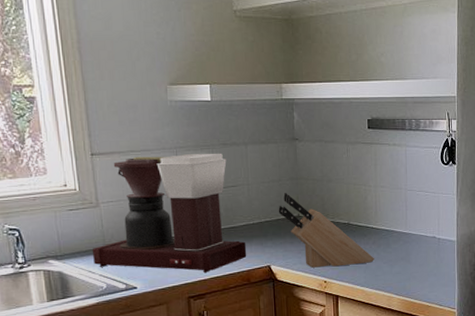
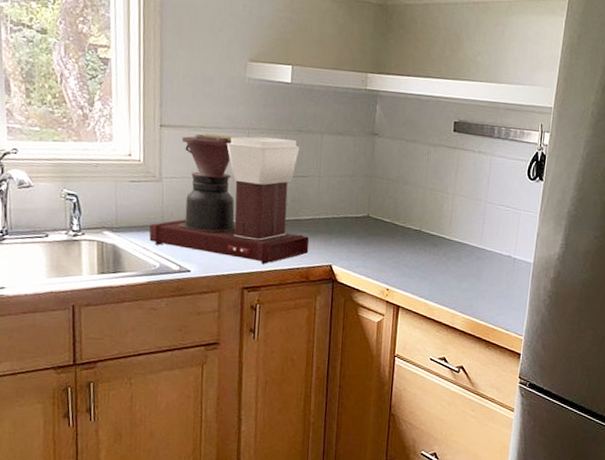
knife block: present [278,193,374,268] -> none [347,190,443,276]

